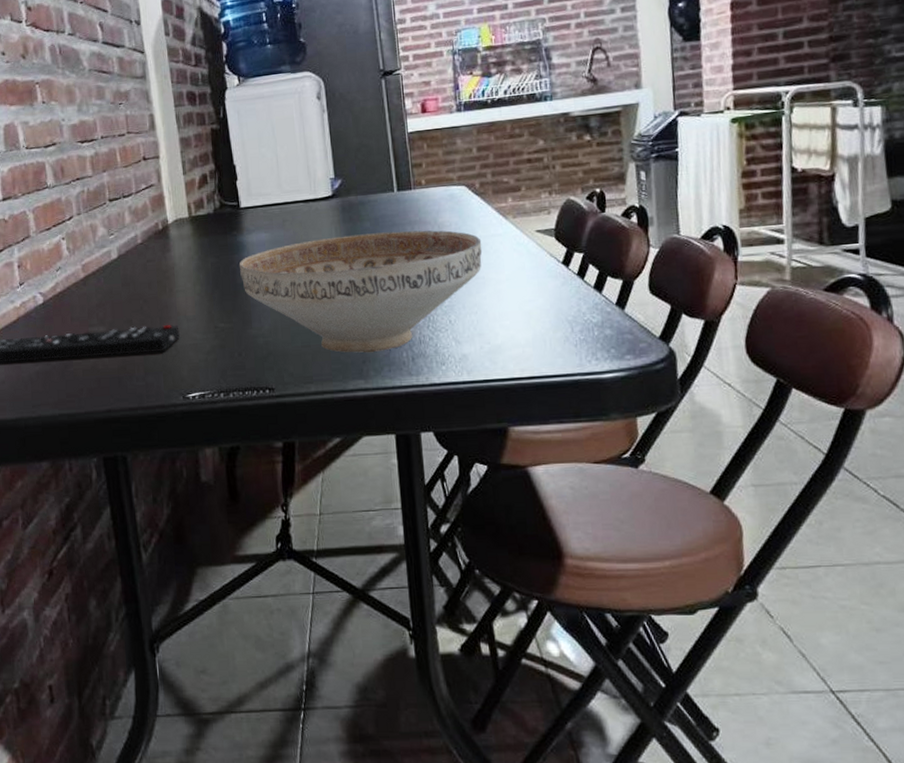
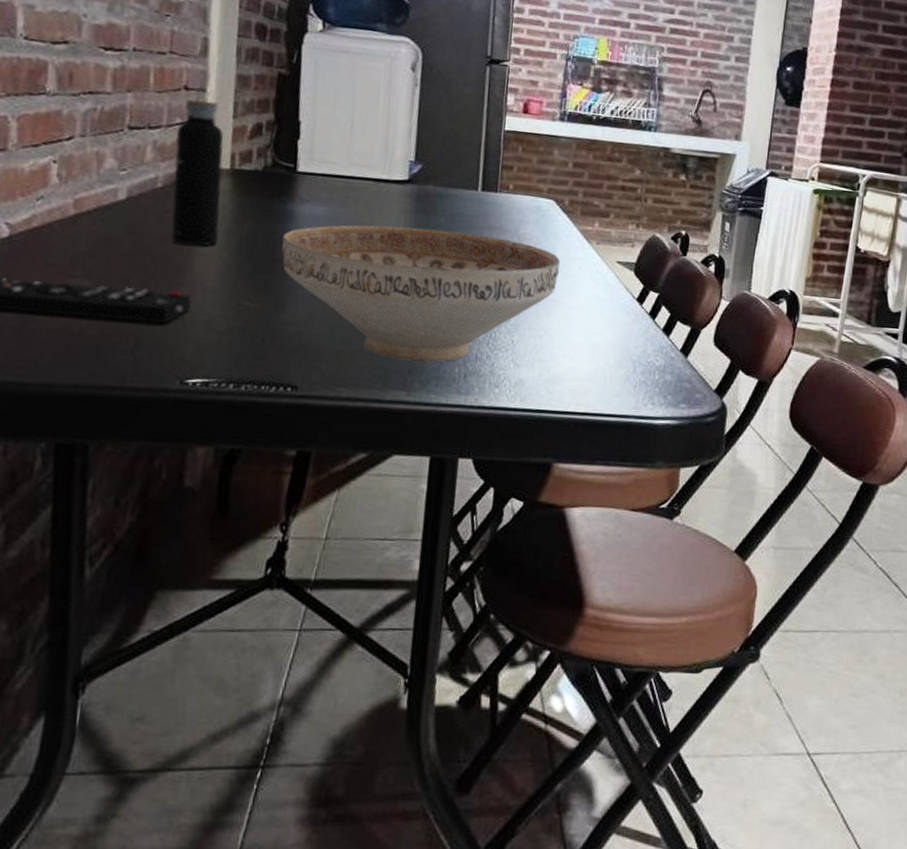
water bottle: none [144,154,190,286] -> present [171,86,224,247]

